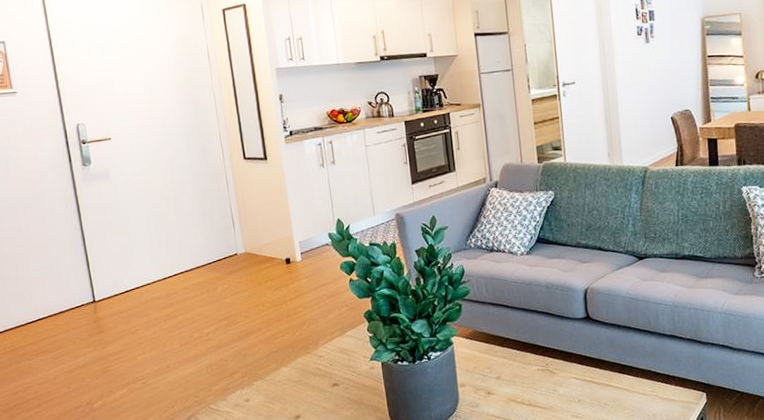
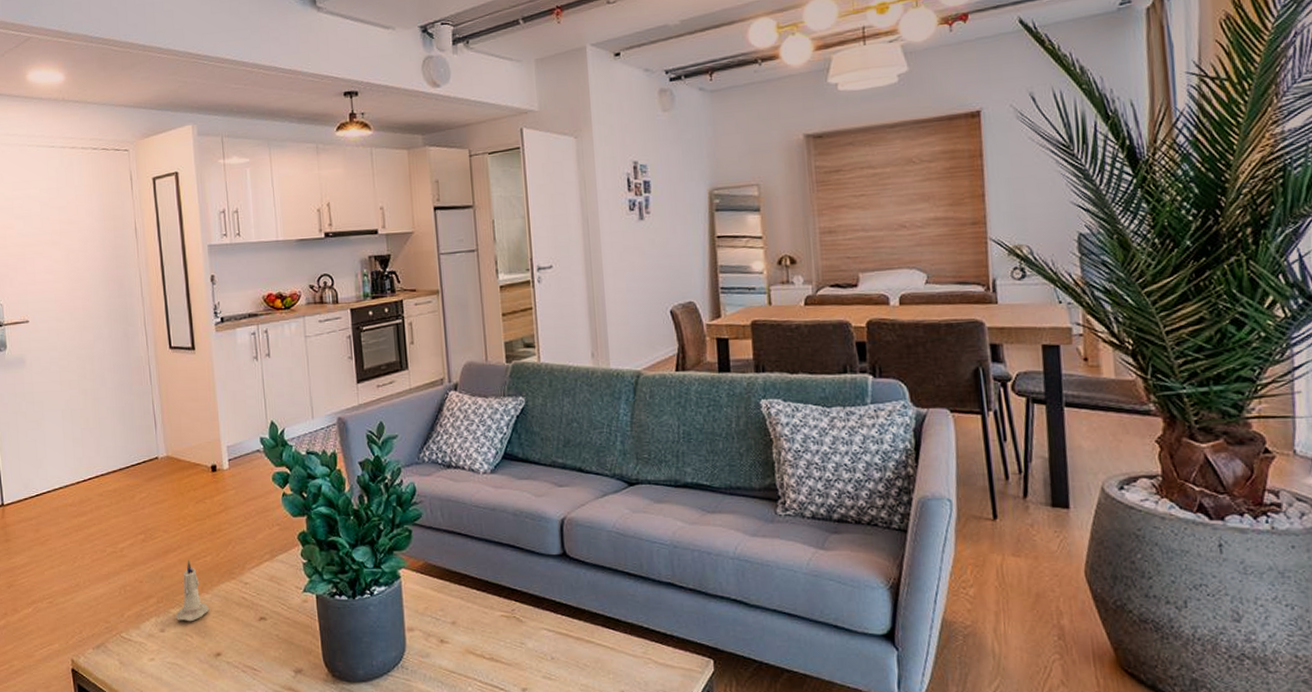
candle: none [259,339,289,392] -> present [176,560,210,622]

